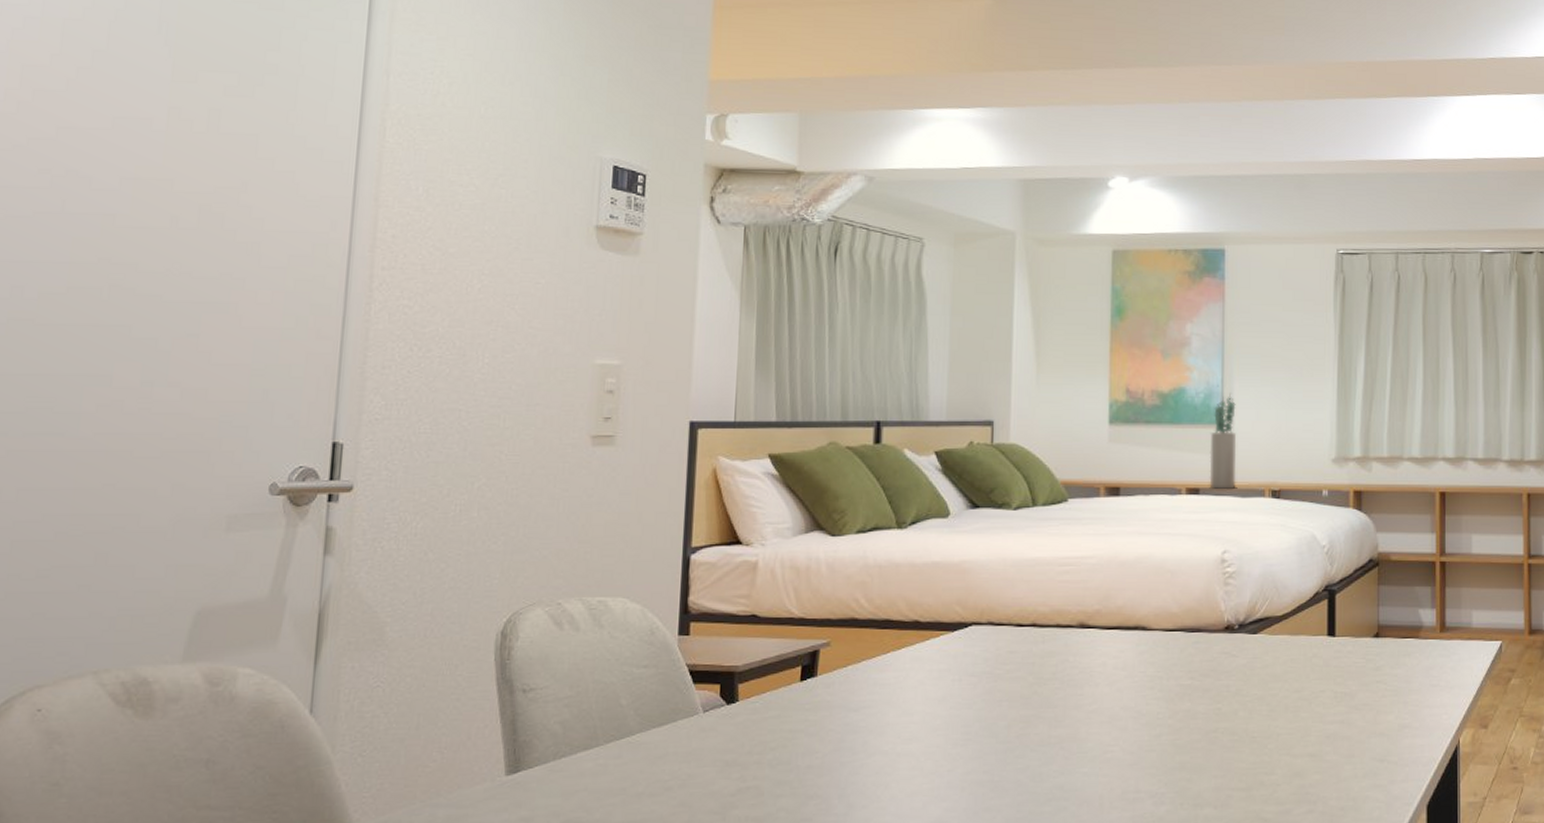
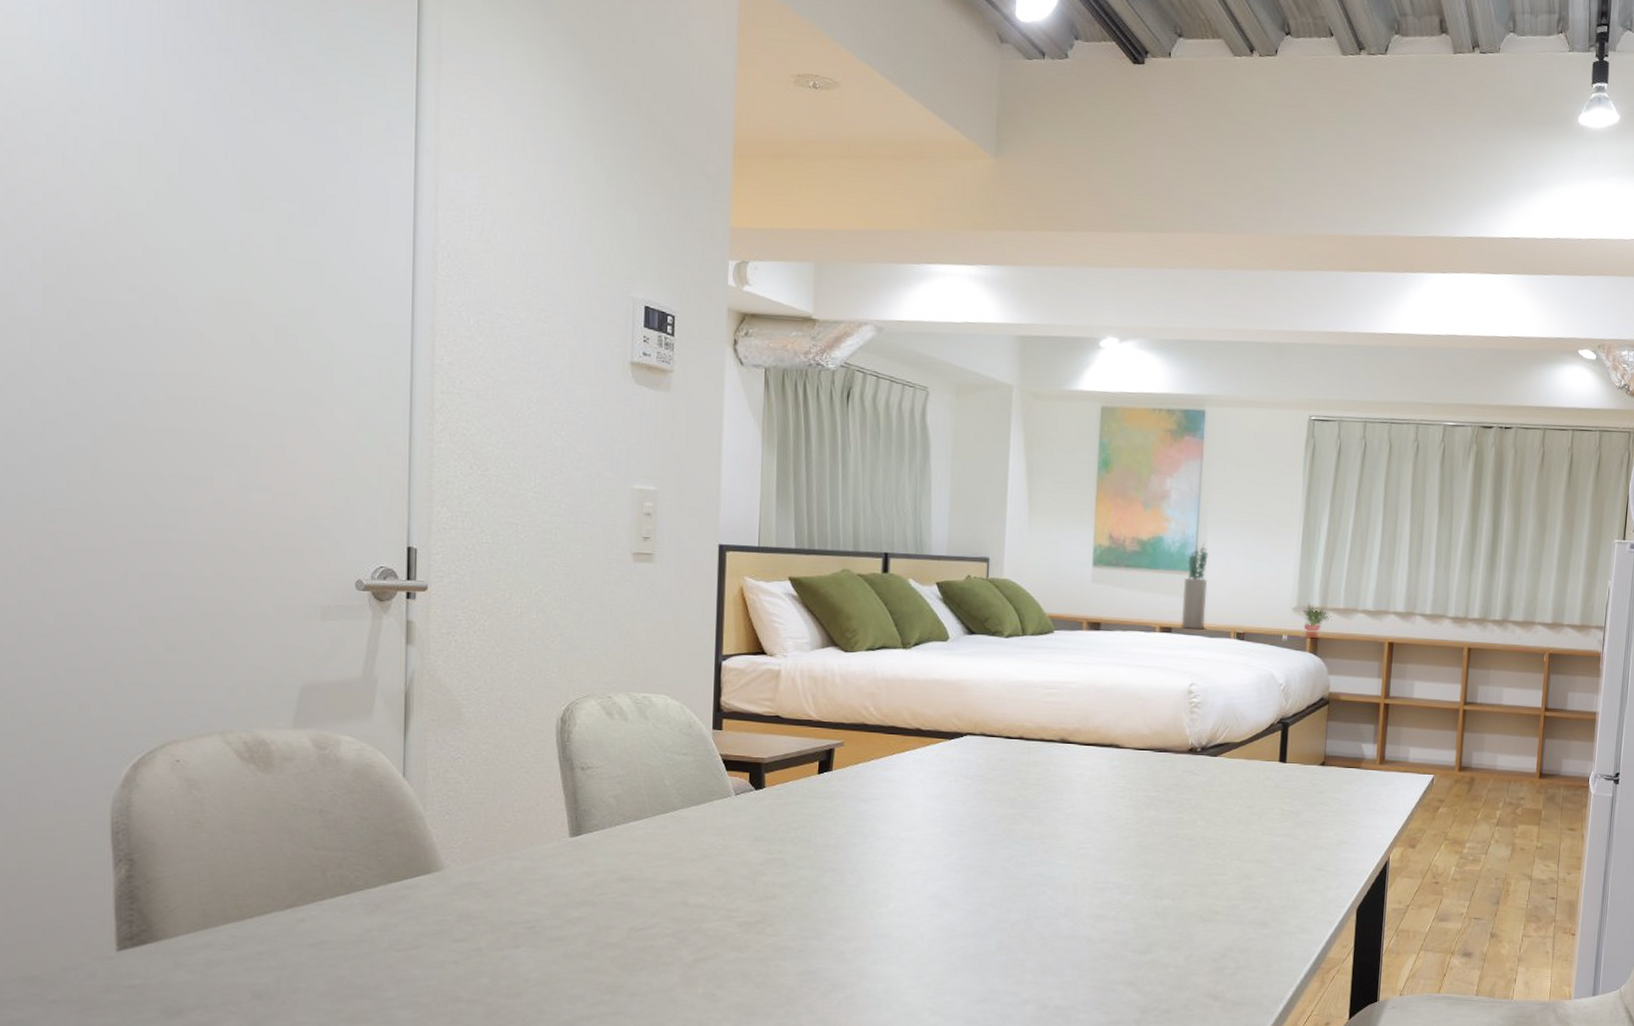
potted plant: none [1345,453,1376,493] -> present [1304,603,1333,639]

